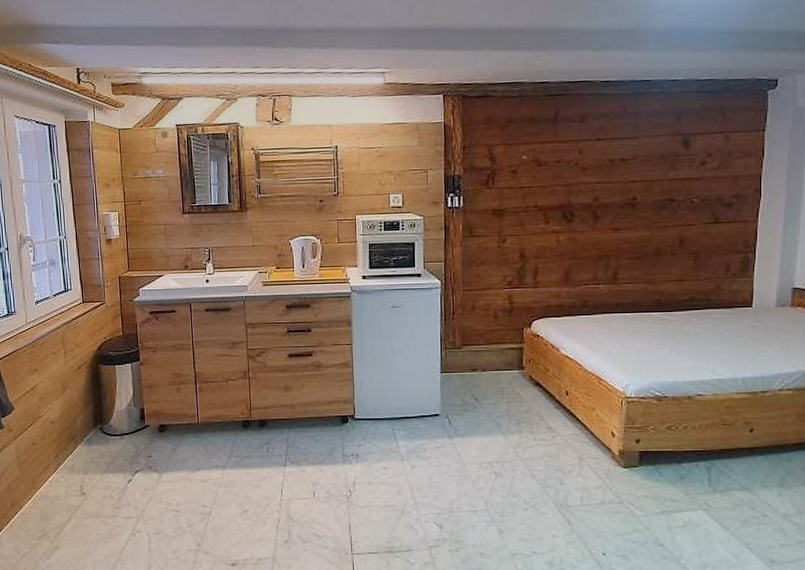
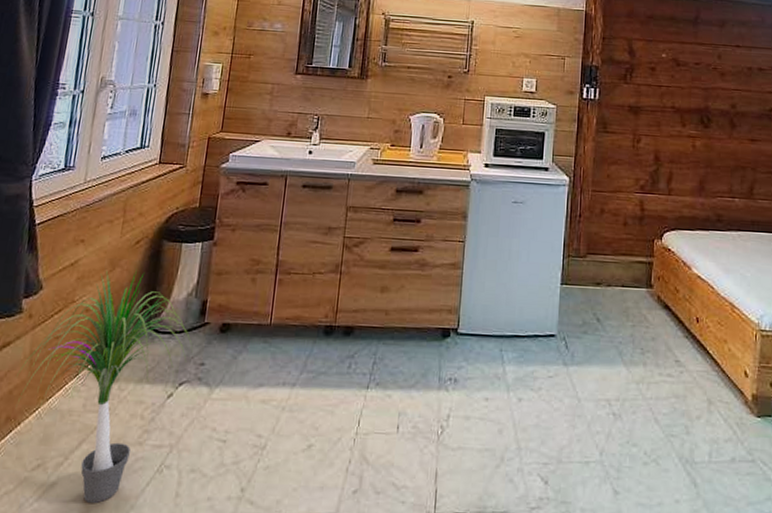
potted plant: none [11,389,139,559] -> present [16,270,192,504]

